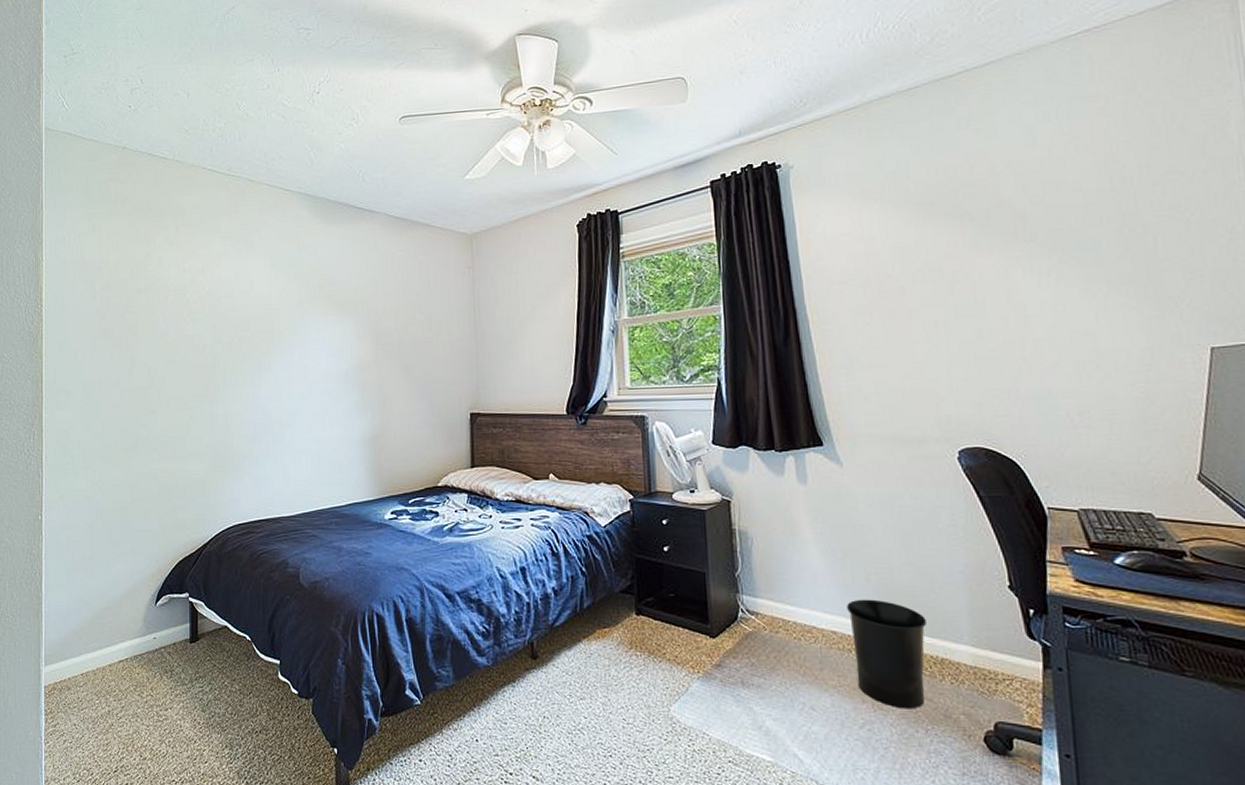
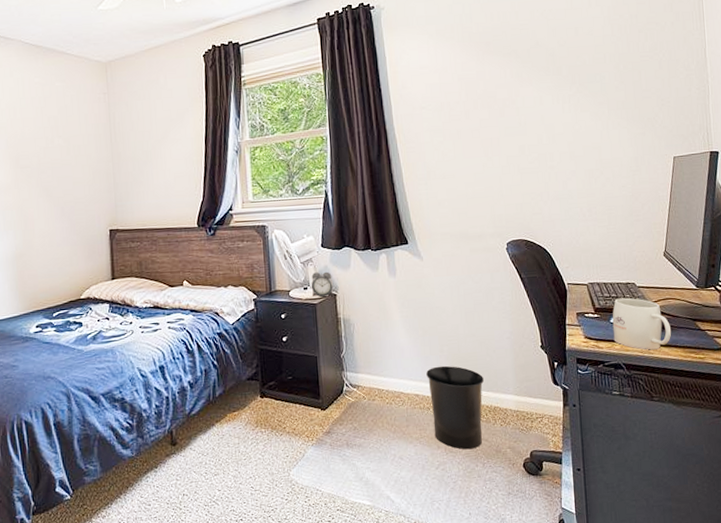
alarm clock: none [699,473,728,504] -> present [311,271,335,298]
mug: none [1116,532,1214,606] -> present [612,297,672,351]

